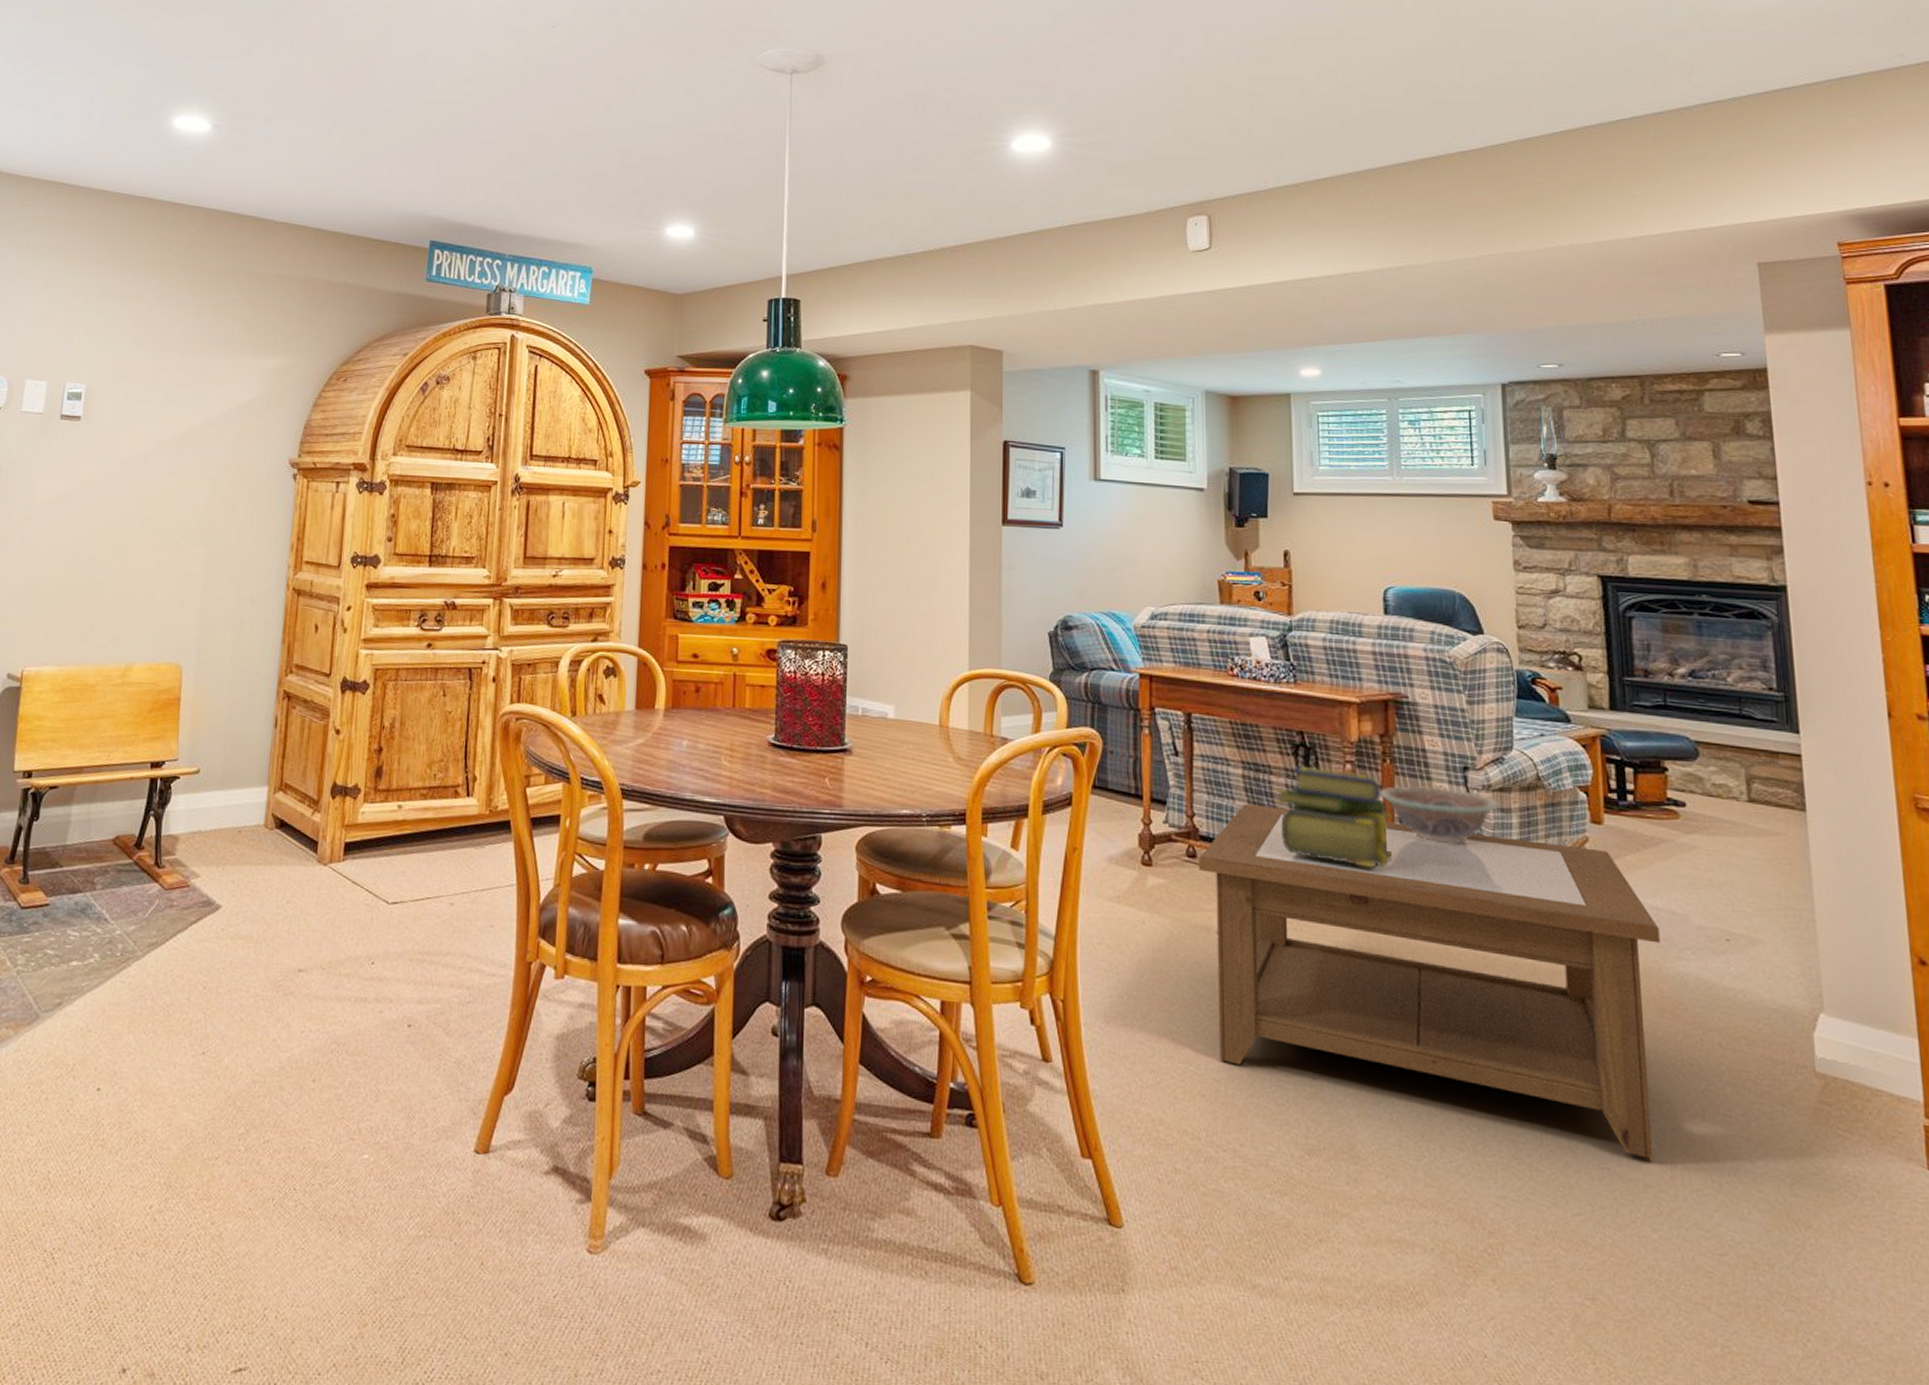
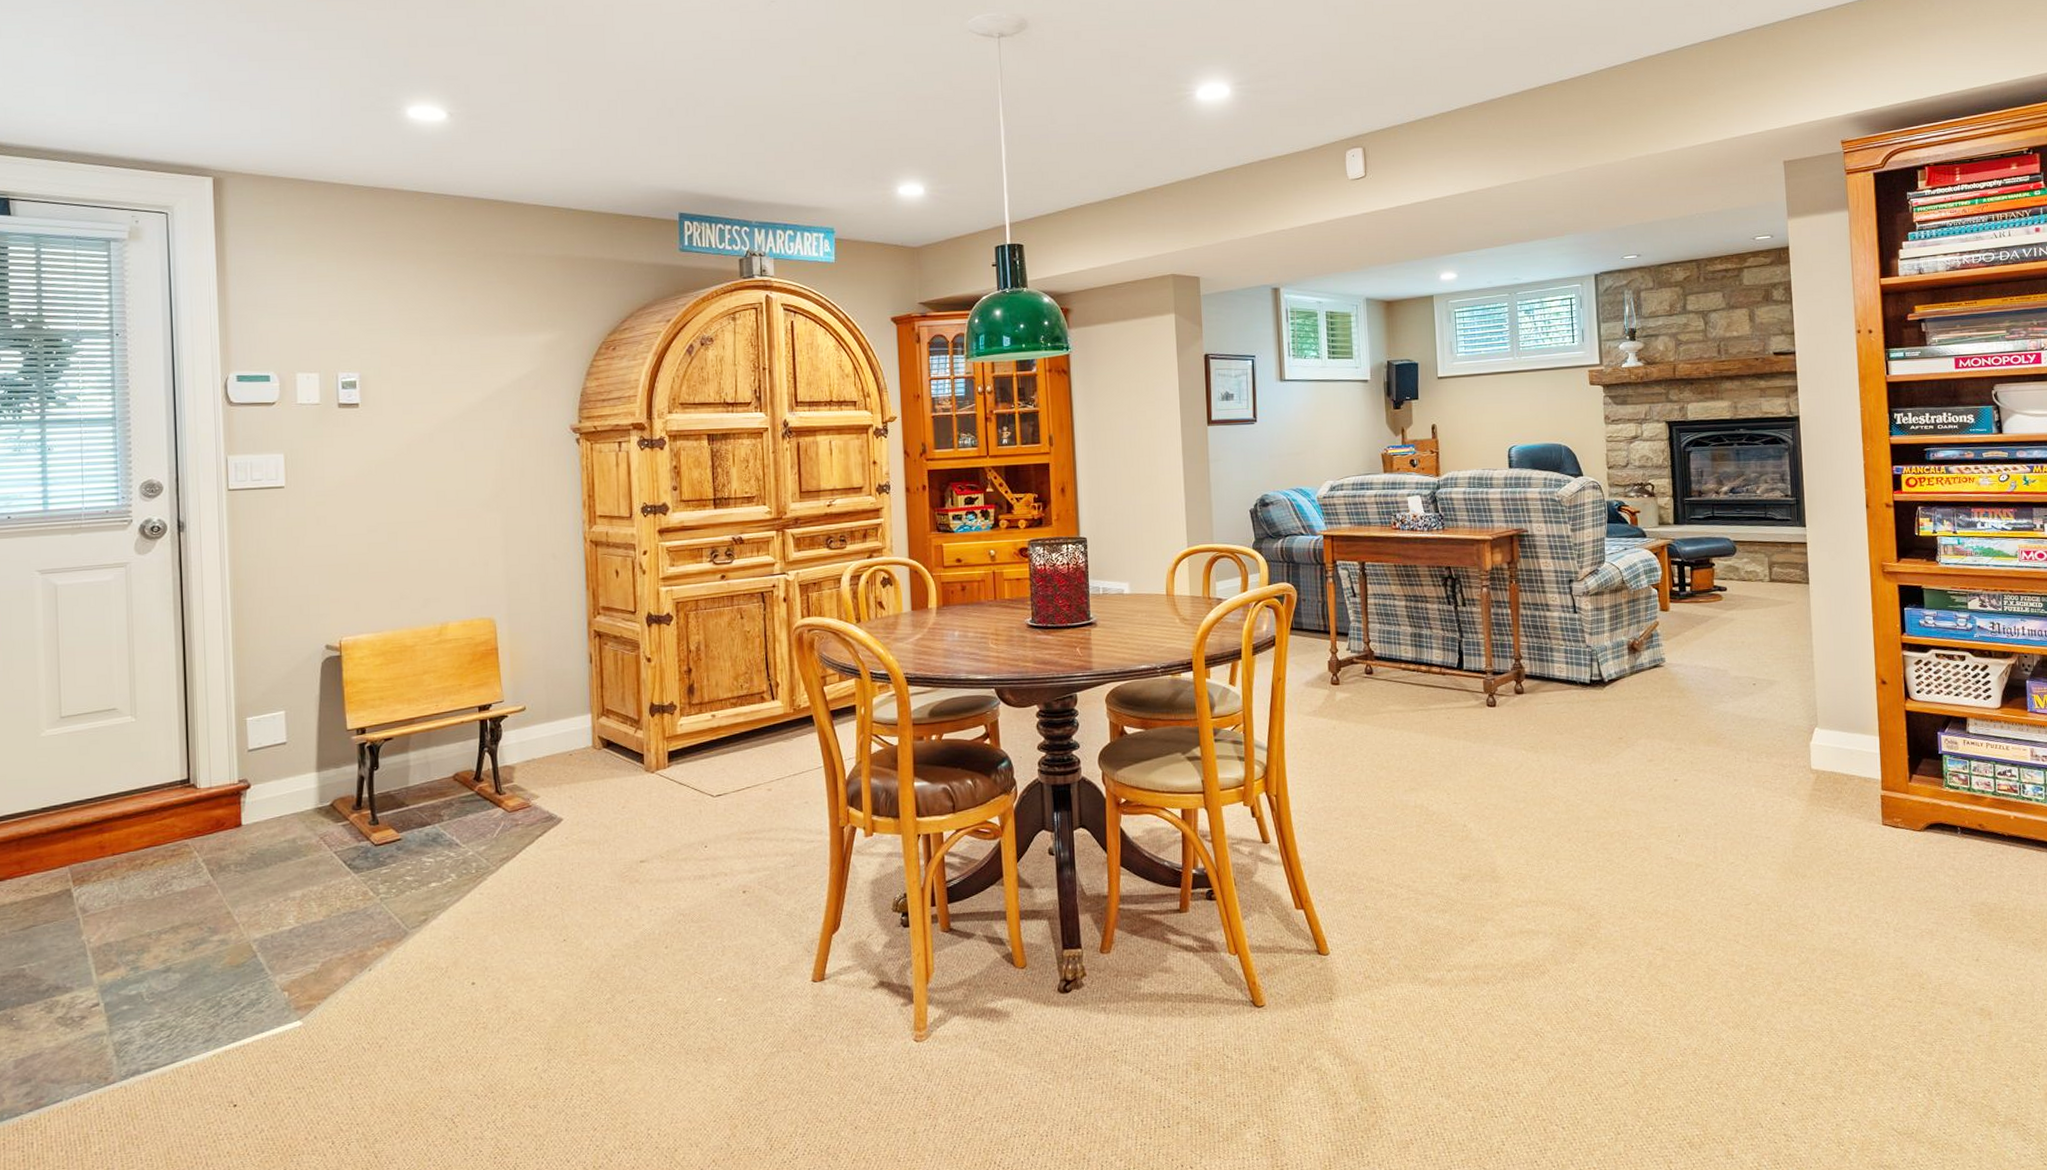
coffee table: present [1199,804,1660,1159] -> none [1375,627,1708,847]
stack of books: present [1274,766,1393,867] -> none [1430,593,1519,664]
decorative bowl: present [1380,785,1500,844] -> none [1508,597,1596,639]

